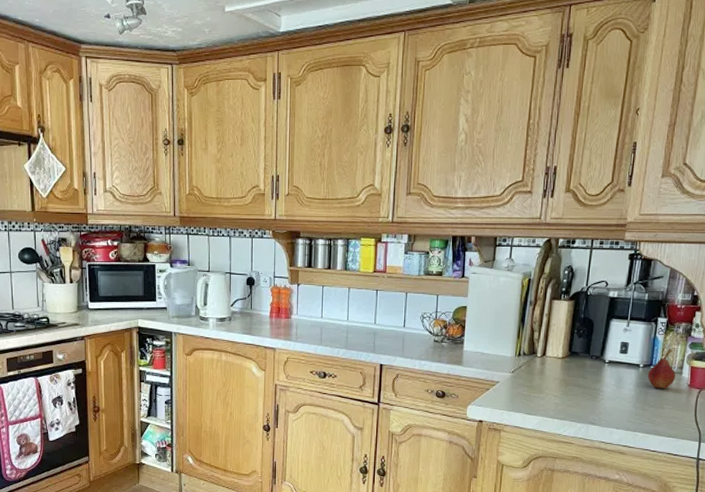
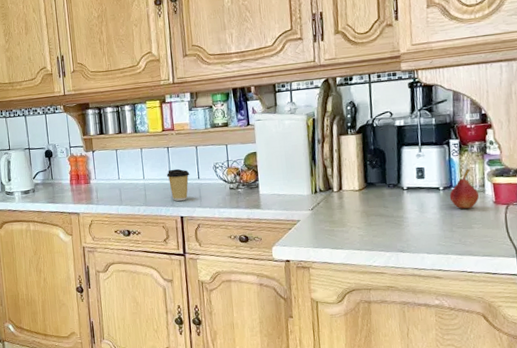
coffee cup: none [371,314,396,348] -> present [166,168,190,201]

